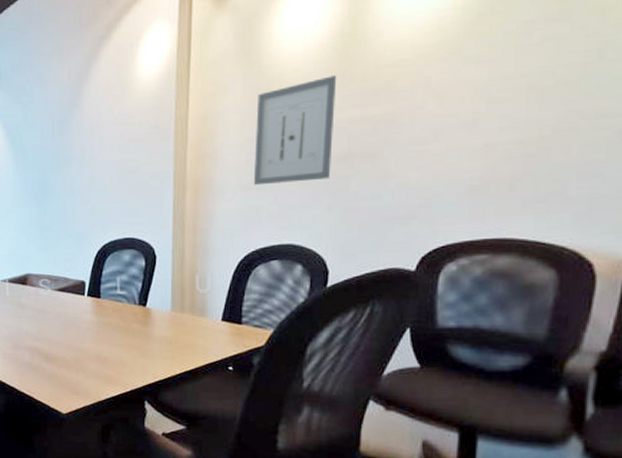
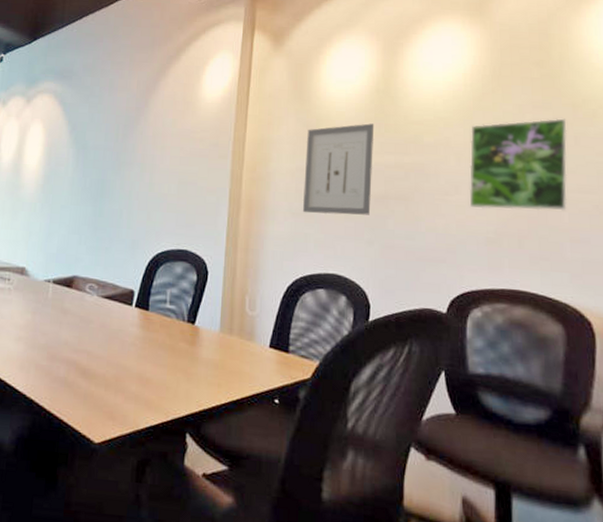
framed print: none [450,29,590,154] -> present [469,118,567,211]

